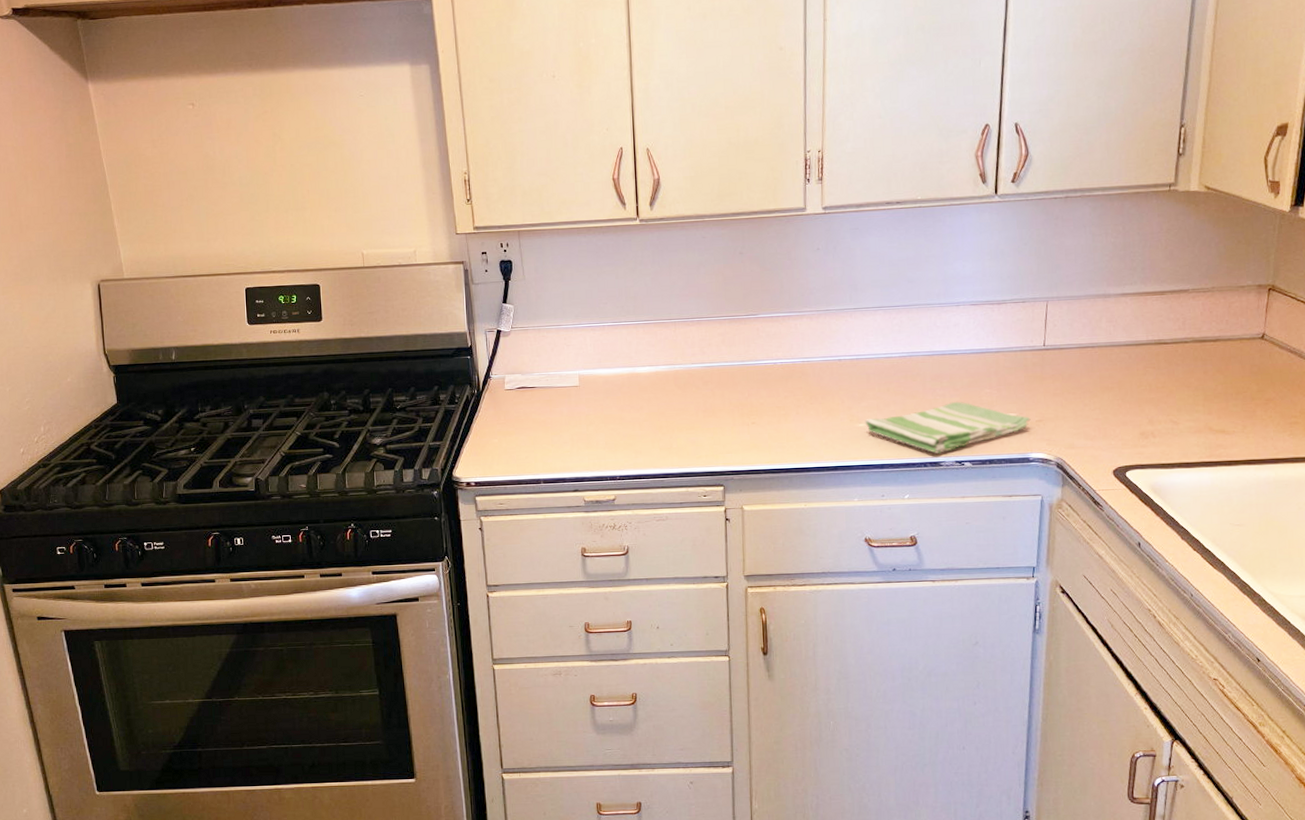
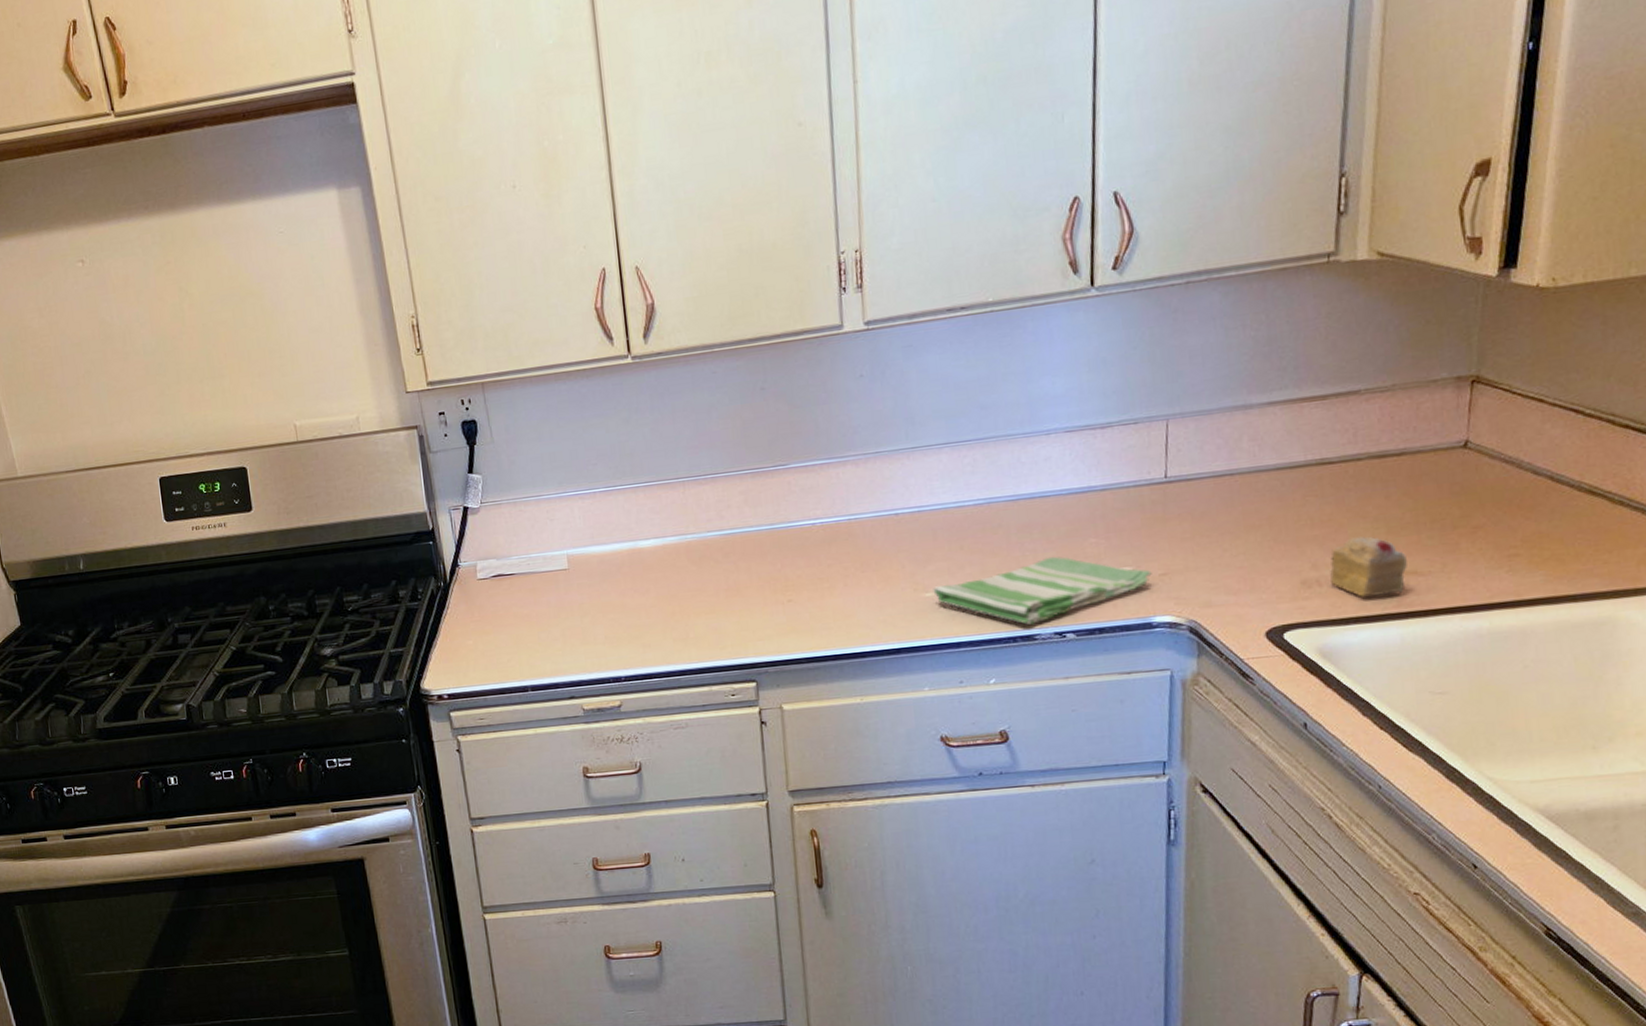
cake slice: none [1162,401,1218,449] -> present [1330,536,1407,597]

